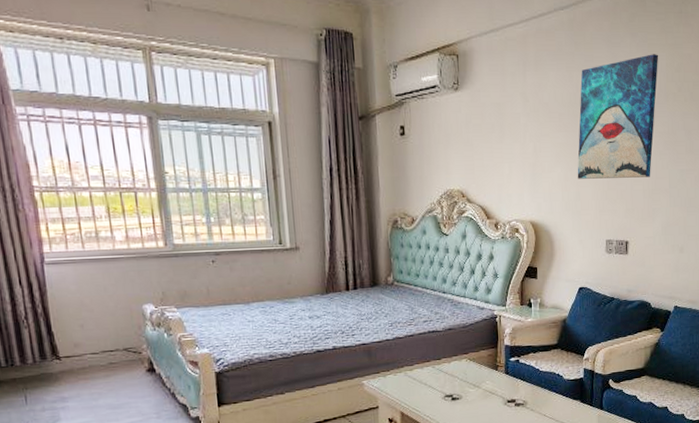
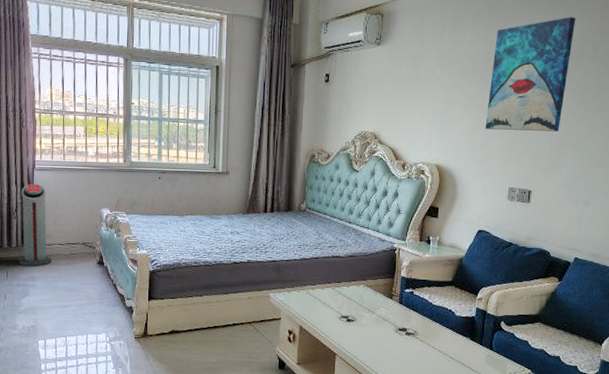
air purifier: none [30,281,85,386] -> present [19,183,52,267]

